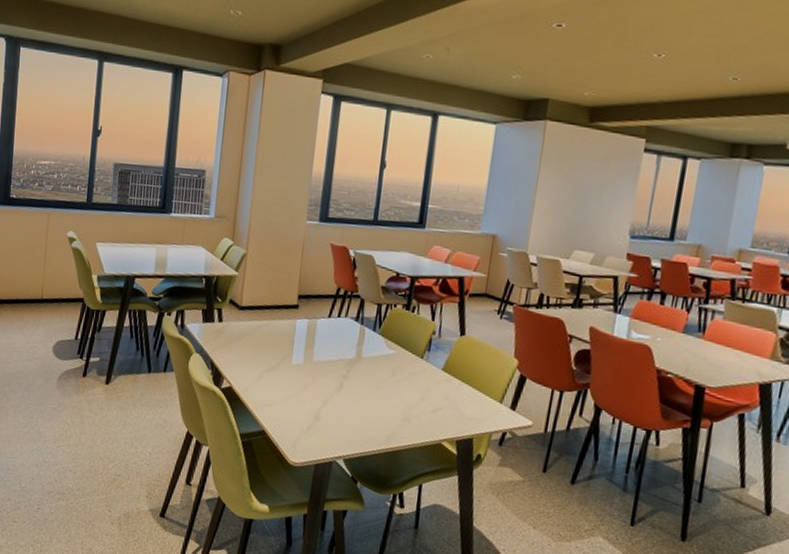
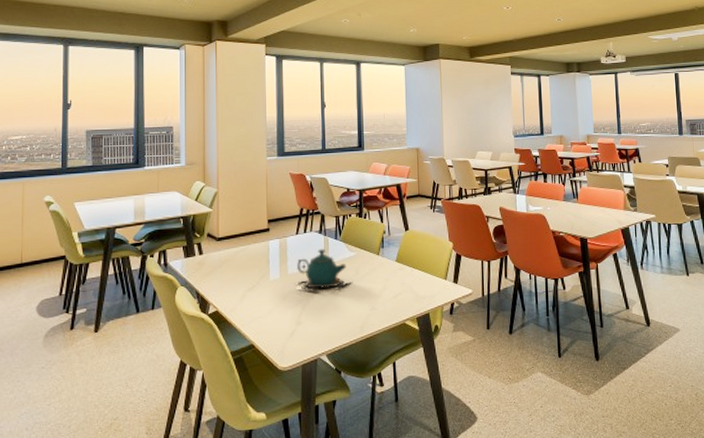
teapot: none [322,339,385,389] -> present [297,248,352,291]

